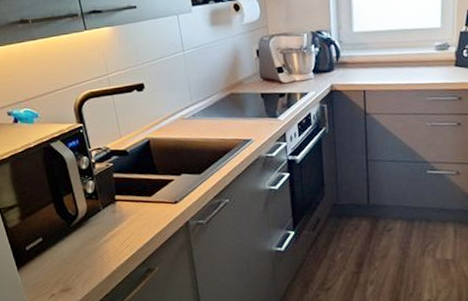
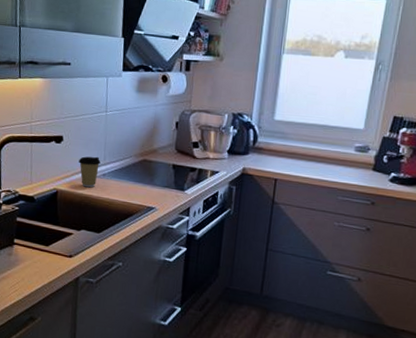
coffee cup: none [165,98,188,131] -> present [78,156,101,188]

